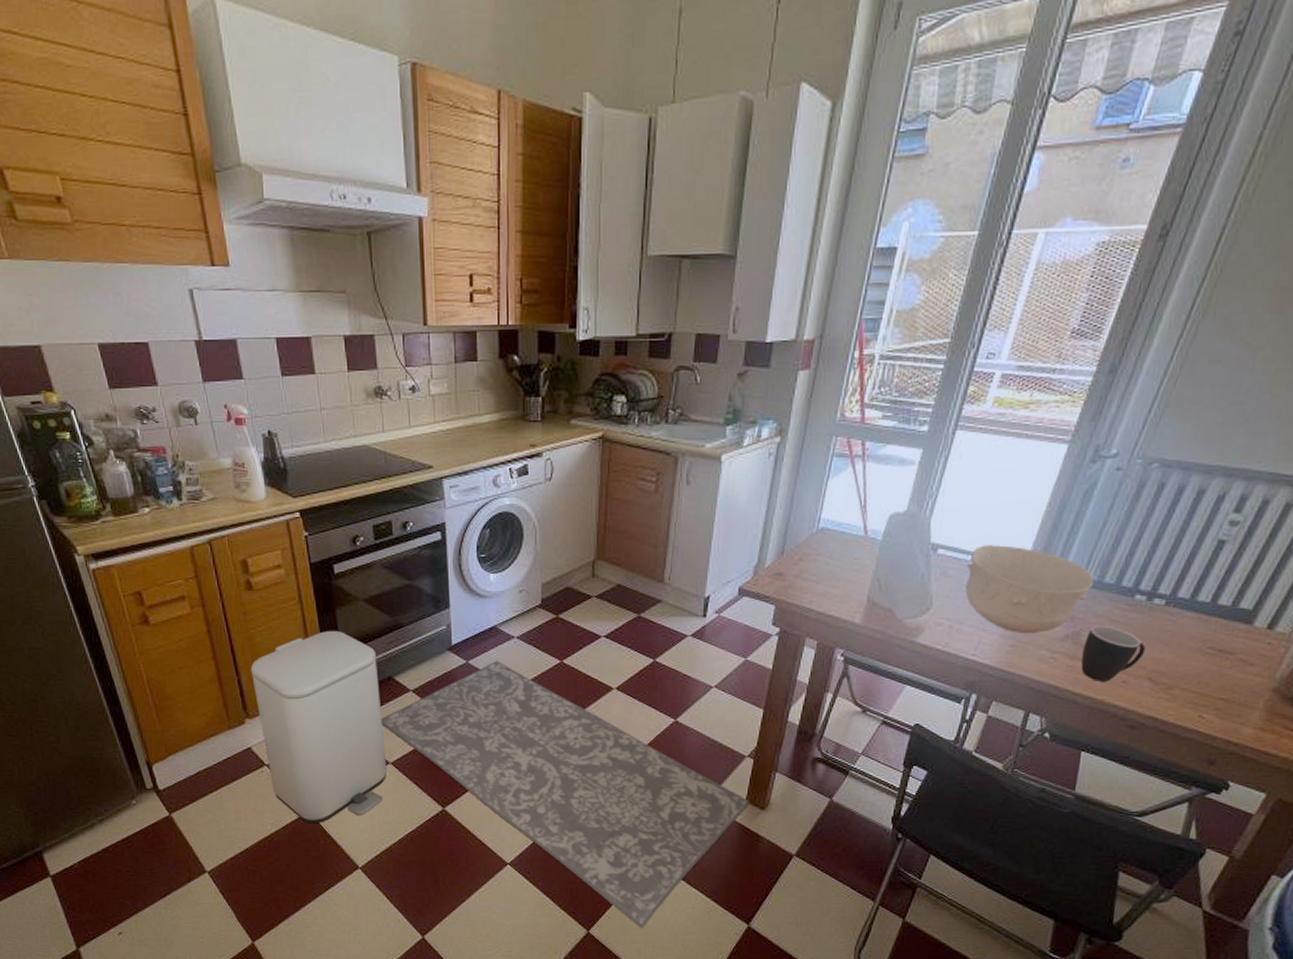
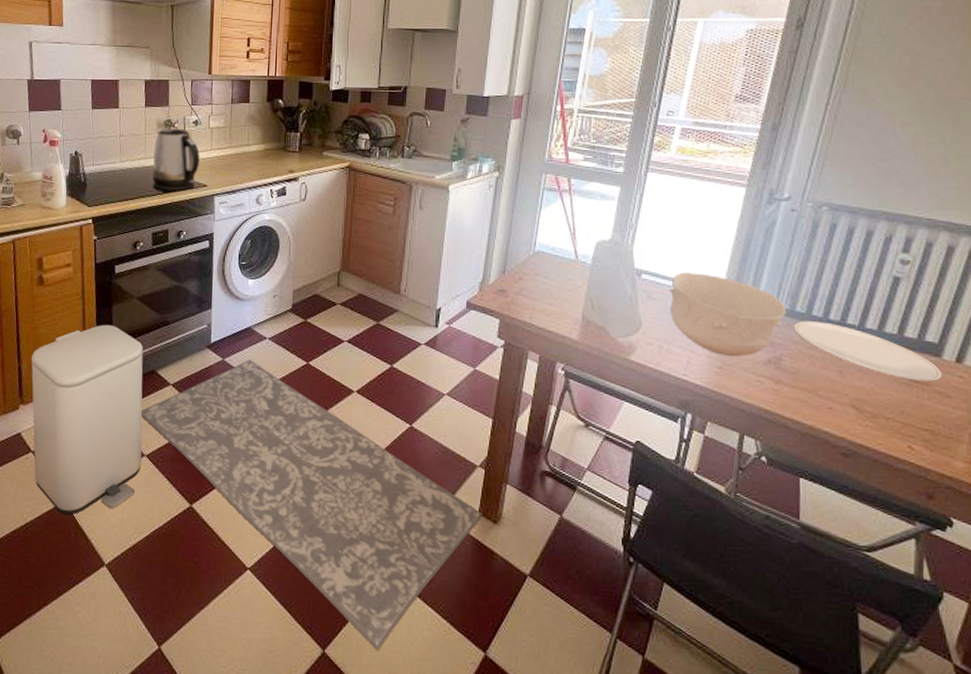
kettle: none [364,397,421,476] -> present [152,128,200,192]
mug: present [1081,625,1146,682] -> none [786,351,845,407]
plate: none [1099,592,1250,651] -> present [793,321,943,383]

